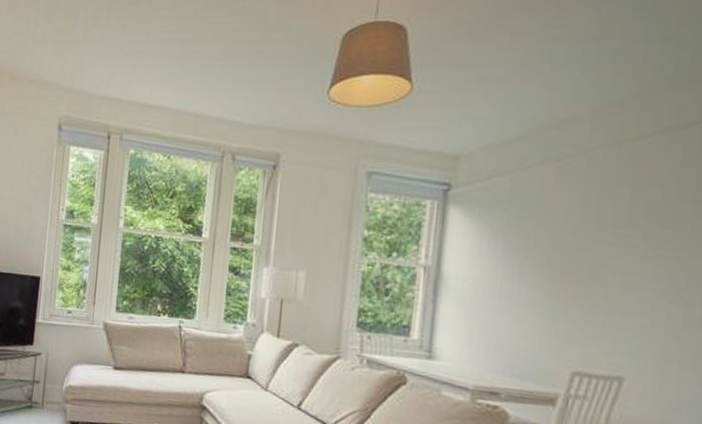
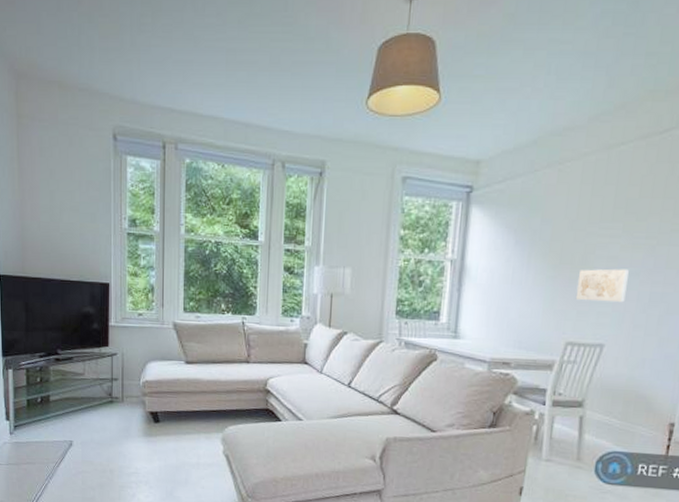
wall art: none [583,284,653,327] -> present [575,268,629,303]

